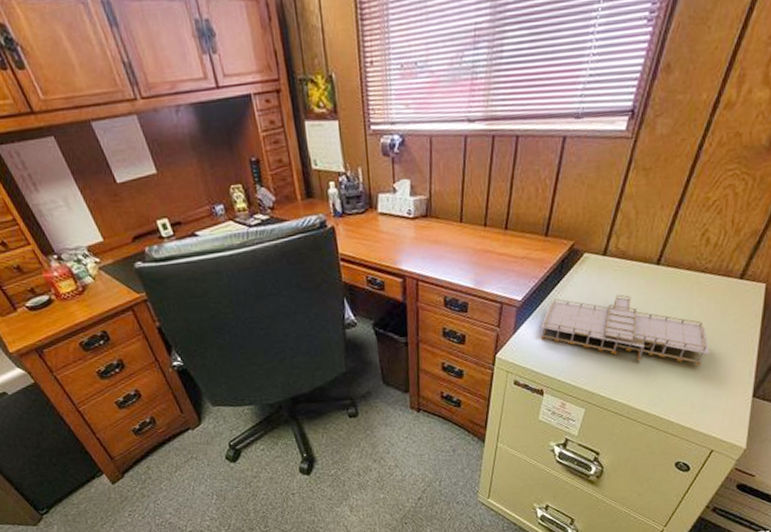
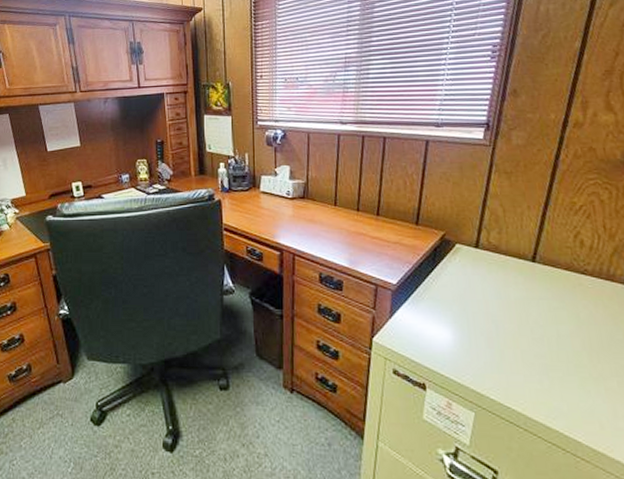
document tray: present [540,294,710,366] -> none [417,286,609,377]

